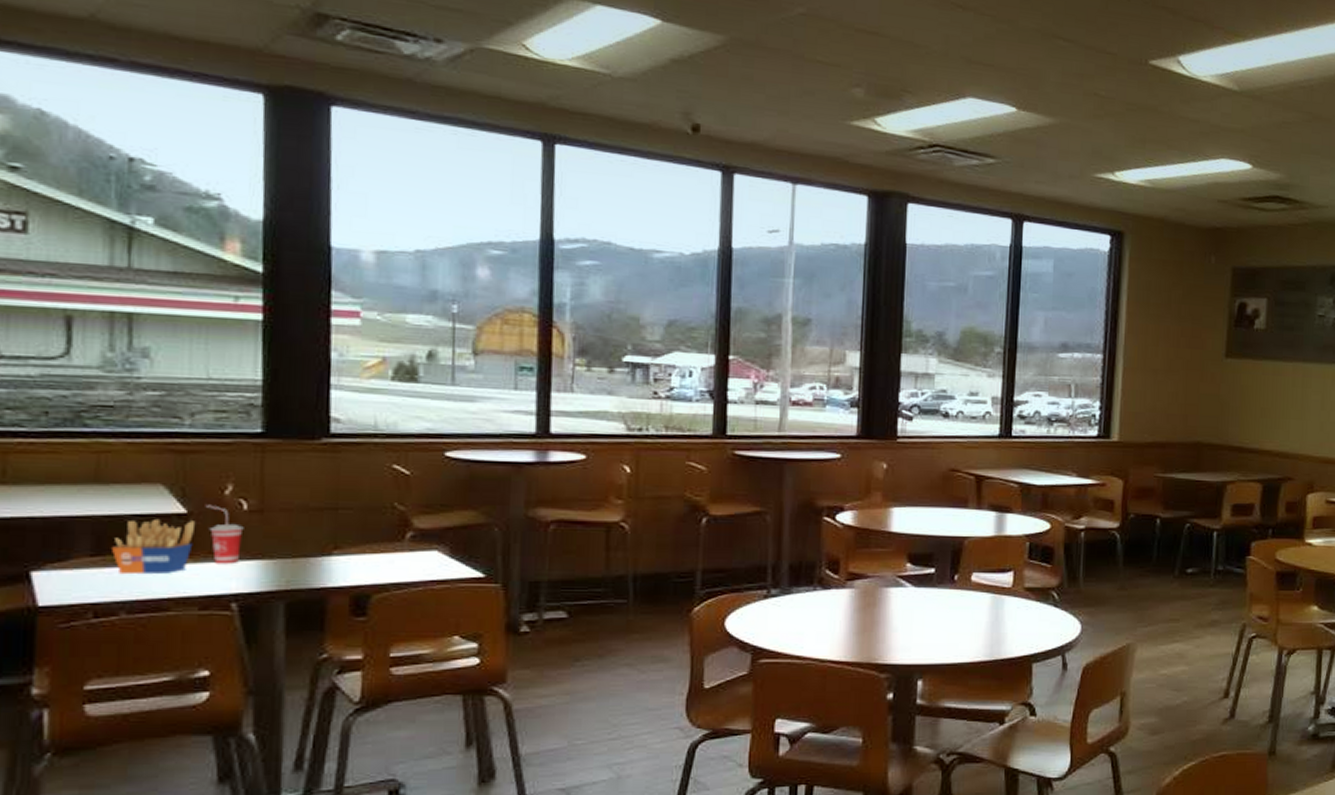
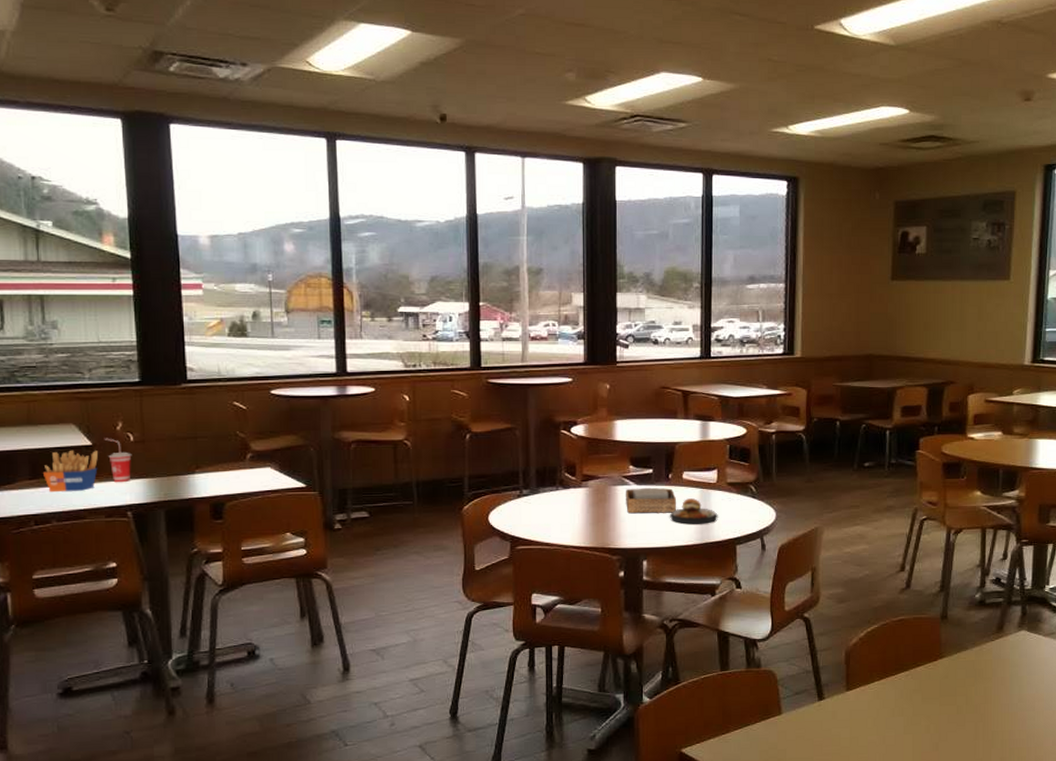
napkin holder: none [899,590,963,622] -> present [625,487,677,514]
burger: none [953,605,1012,637] -> present [670,498,718,524]

